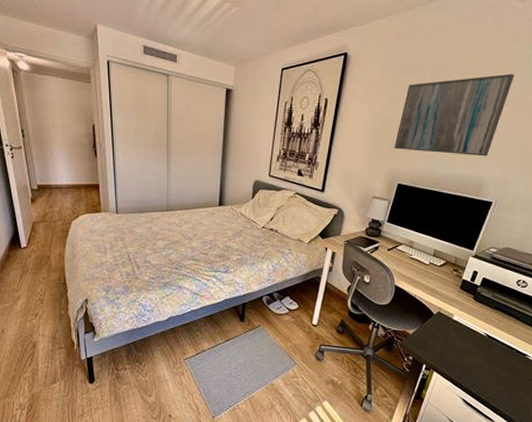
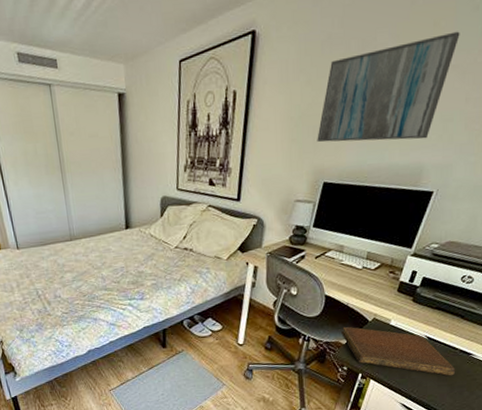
notebook: none [408,317,513,375] -> present [341,326,456,376]

